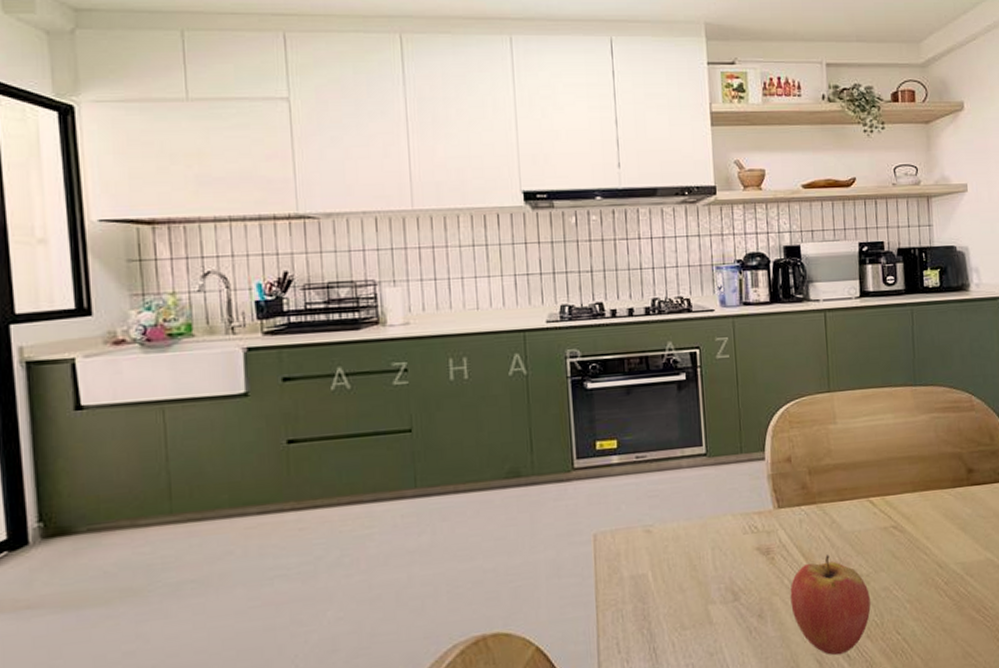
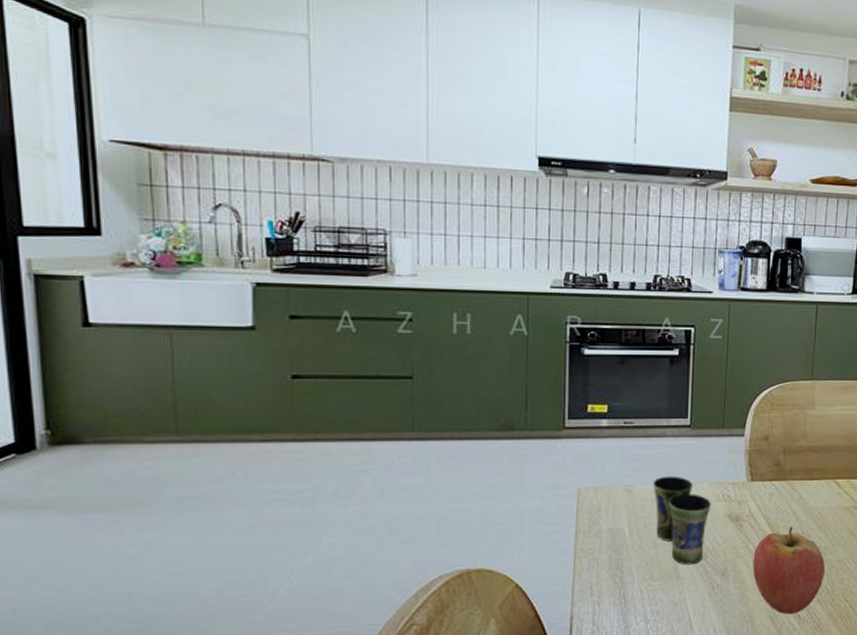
cup: none [672,510,738,609] -> present [652,476,711,565]

